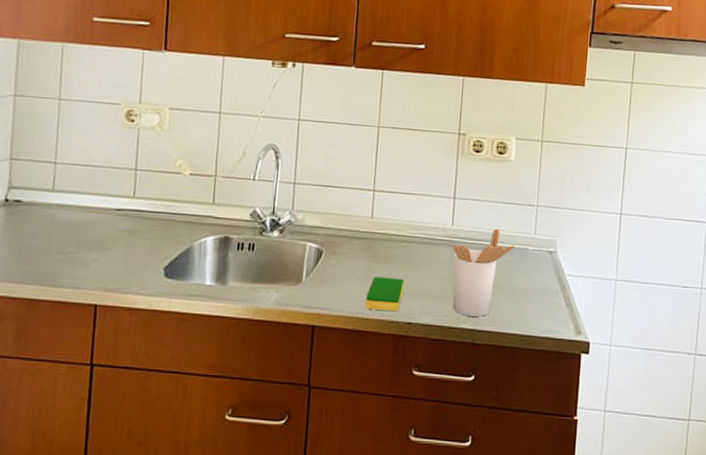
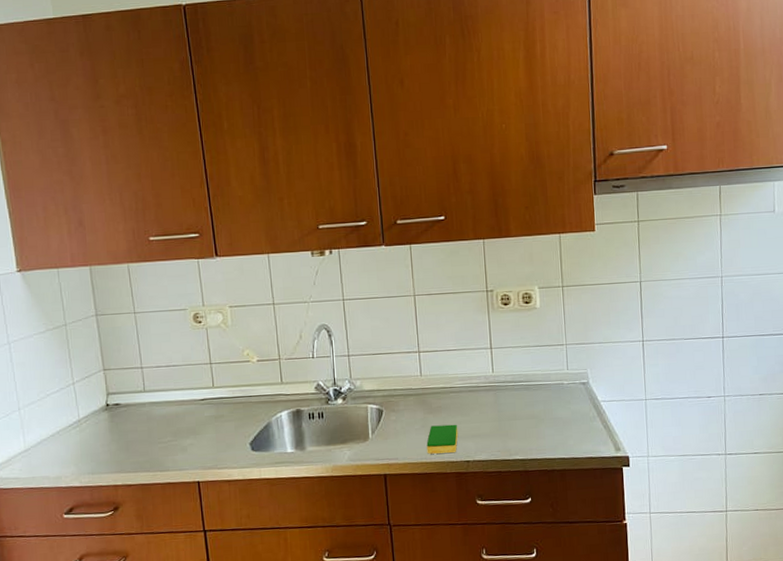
utensil holder: present [452,228,515,317] -> none [495,369,551,449]

